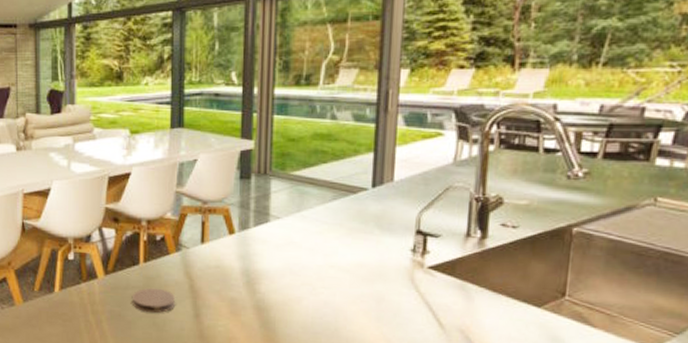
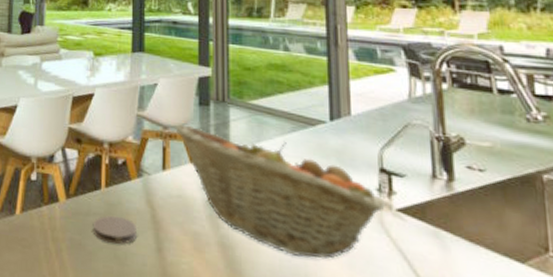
fruit basket: none [215,199,419,315] -> present [175,124,387,259]

